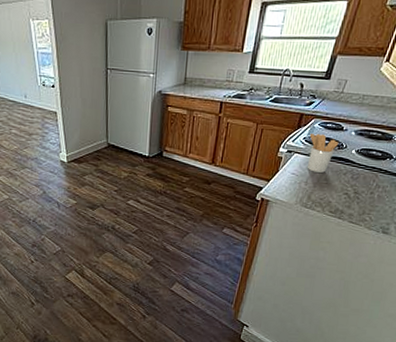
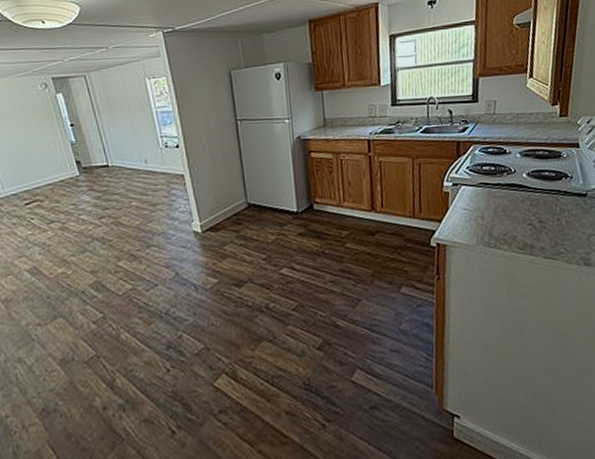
utensil holder: present [307,133,339,173] -> none [472,160,507,204]

